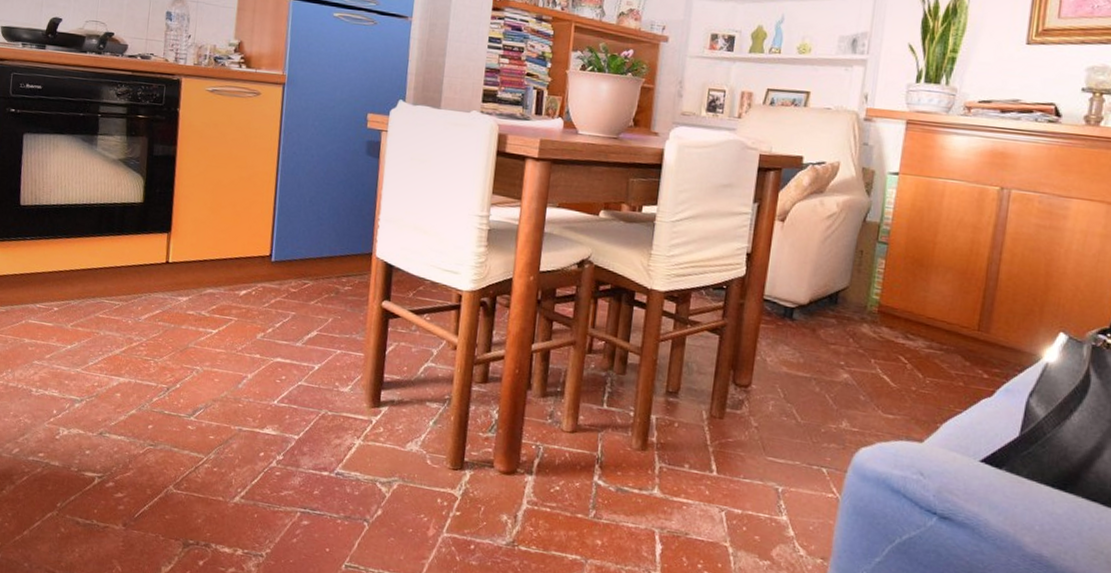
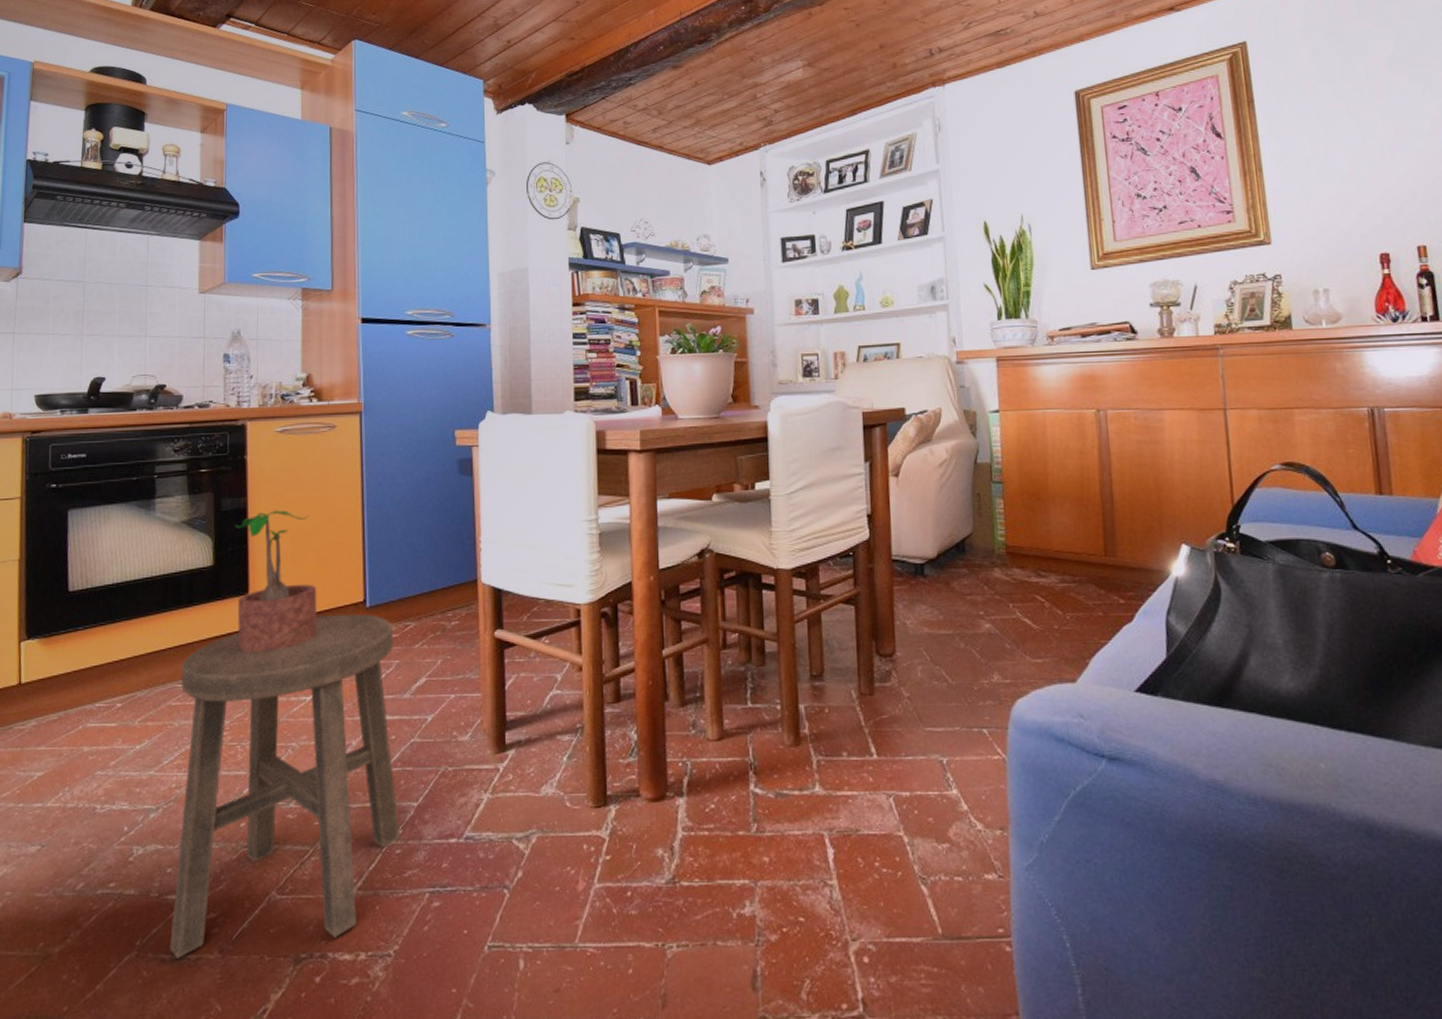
stool: none [83,262,294,533] -> present [169,613,400,958]
potted plant: none [158,161,230,286] -> present [236,510,318,653]

